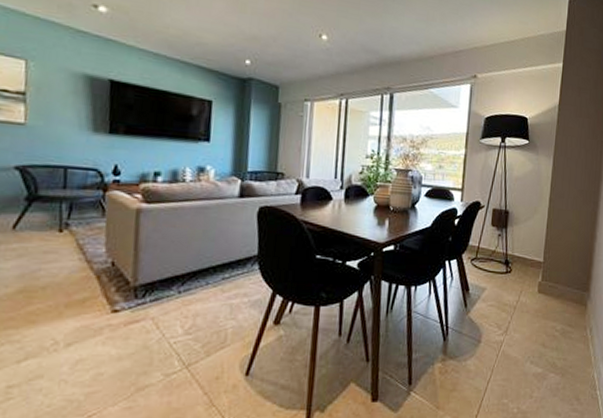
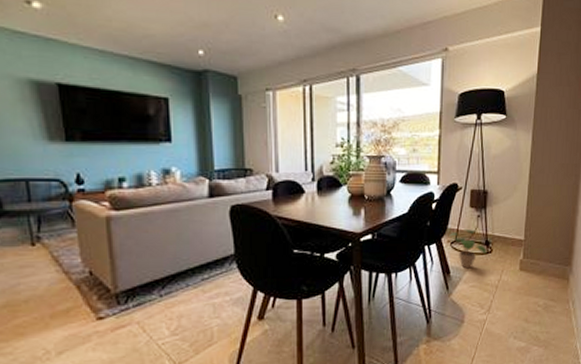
potted plant: none [470,246,507,287] -> present [449,228,487,269]

